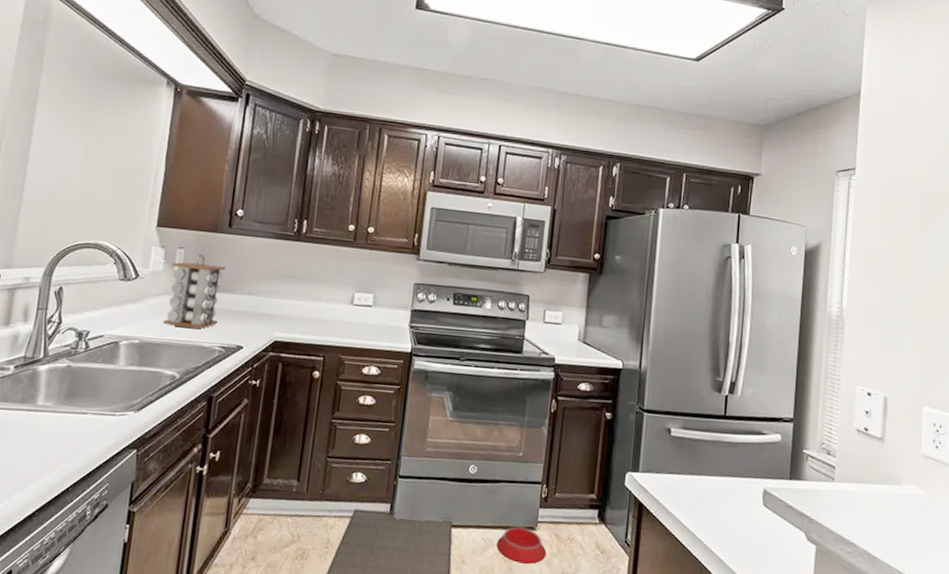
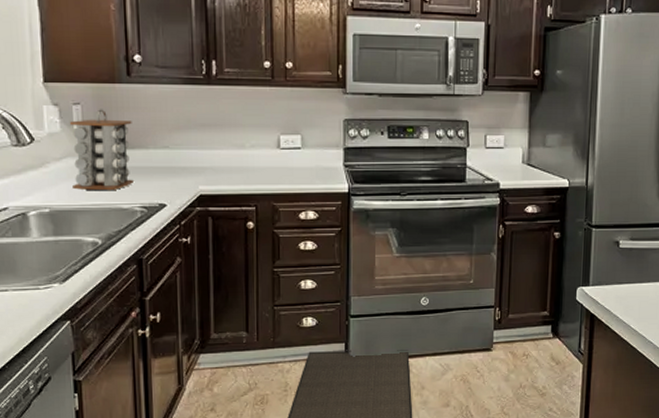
pet bowl: present [496,526,547,564] -> none [454,349,504,382]

